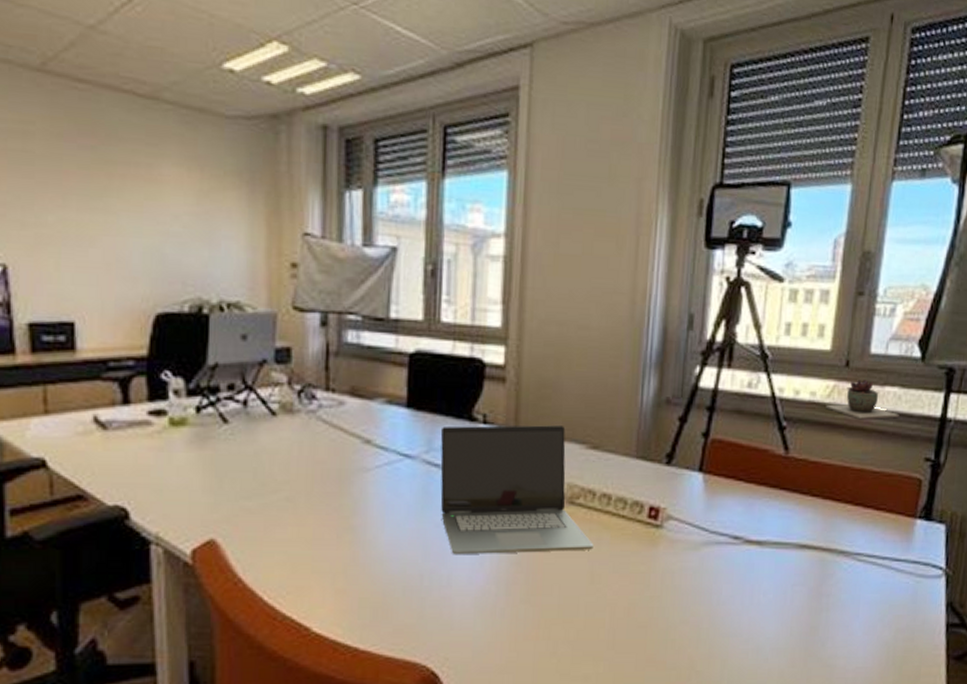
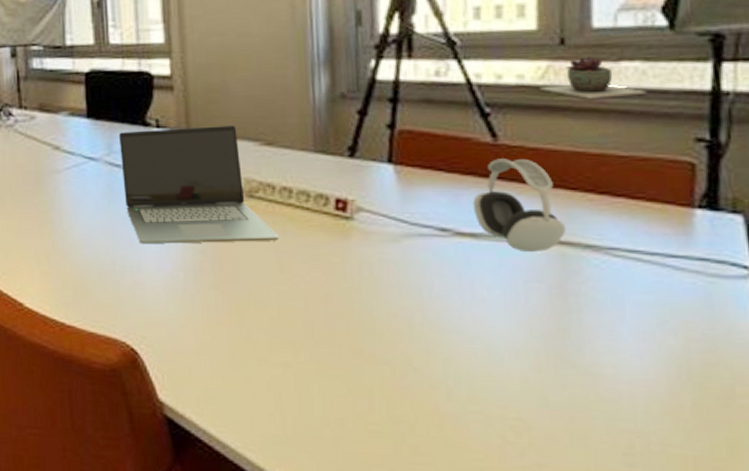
headphones: none [761,470,829,558] -> present [472,158,567,252]

